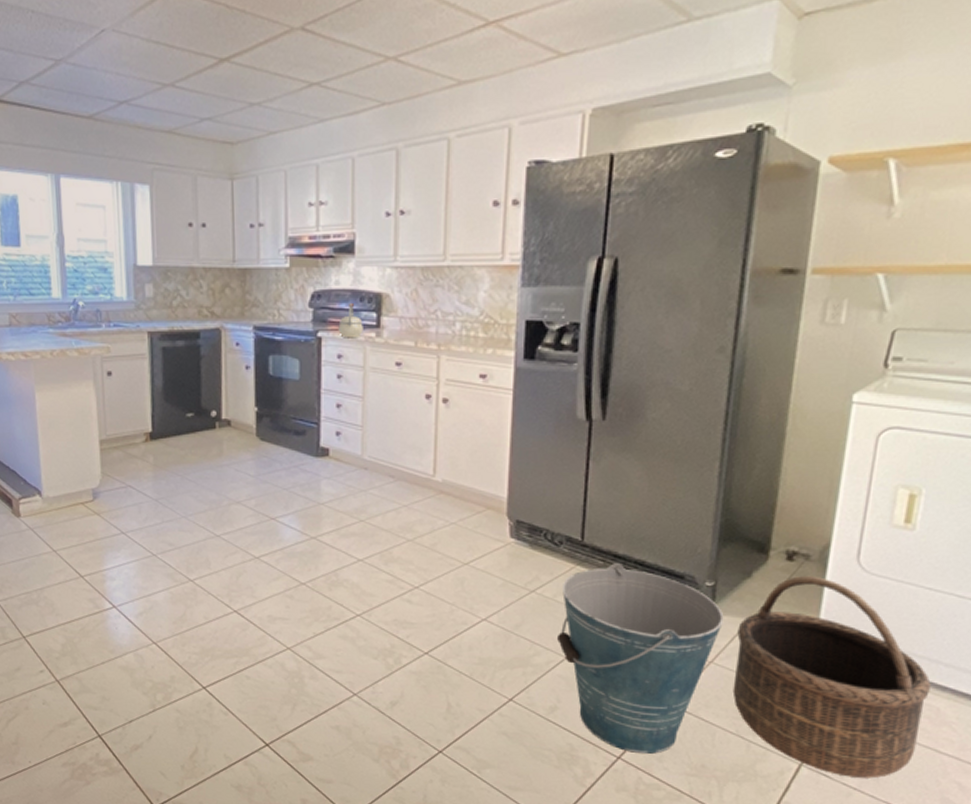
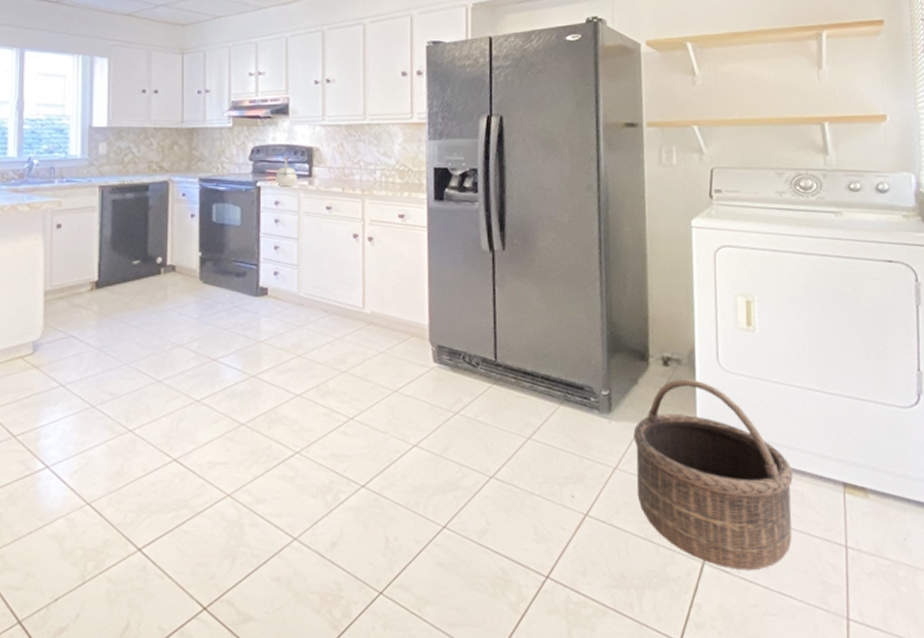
bucket: present [557,563,724,754] -> none [482,380,621,570]

